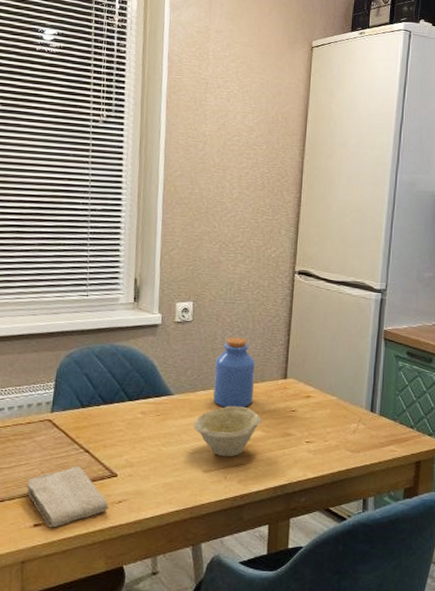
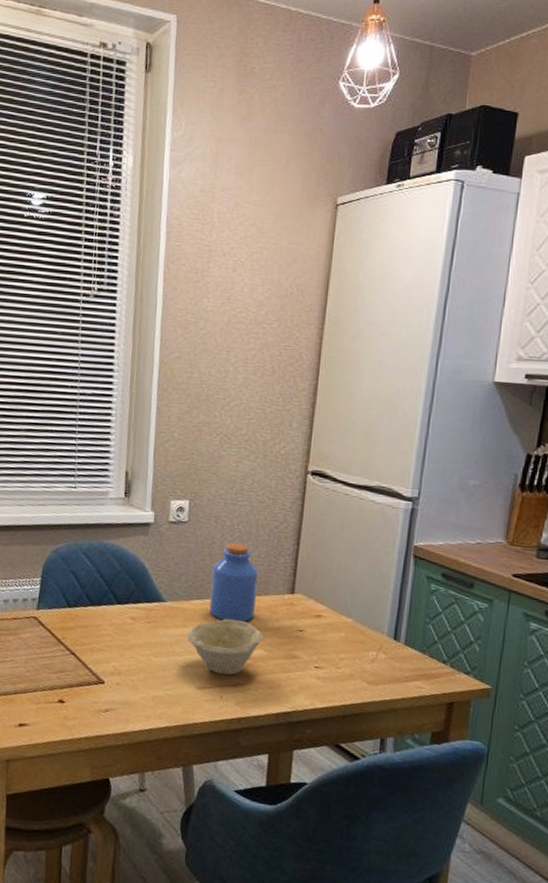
washcloth: present [27,466,109,528] -> none [12,668,95,730]

